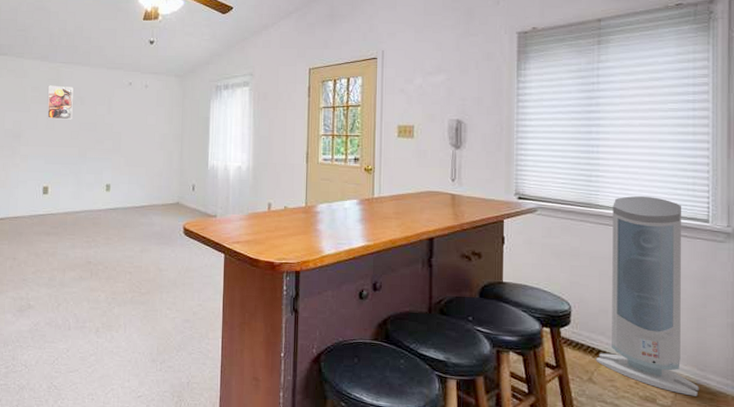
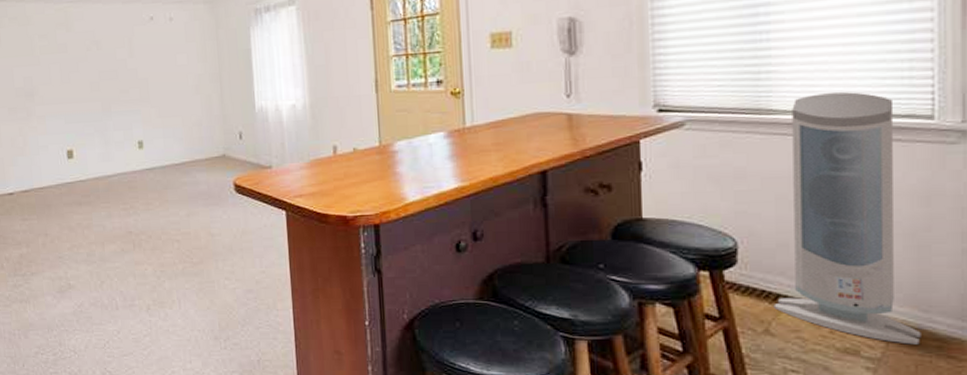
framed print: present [47,85,74,120] -> none [56,30,90,71]

